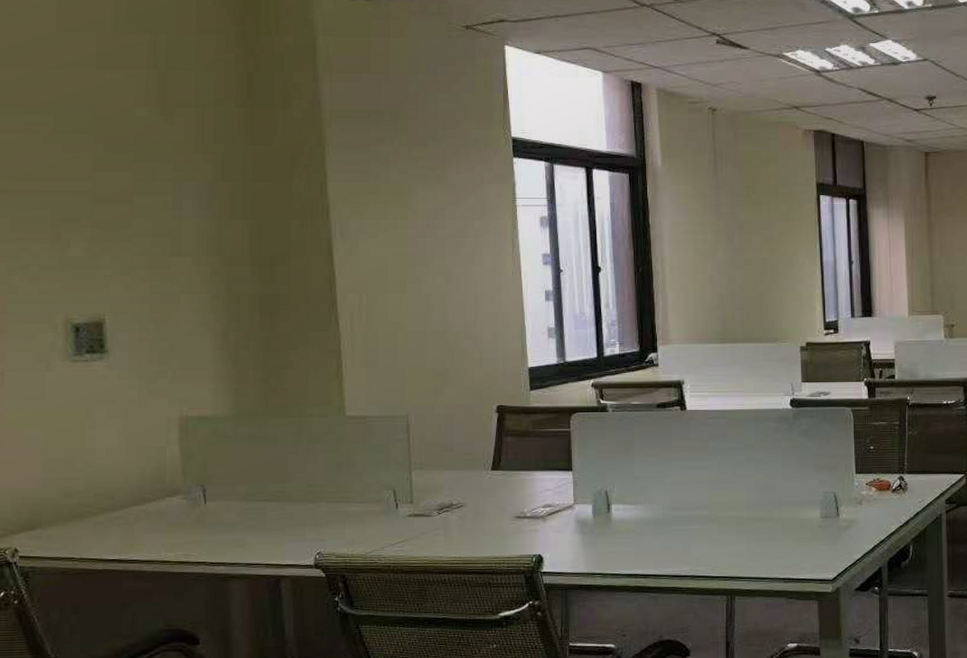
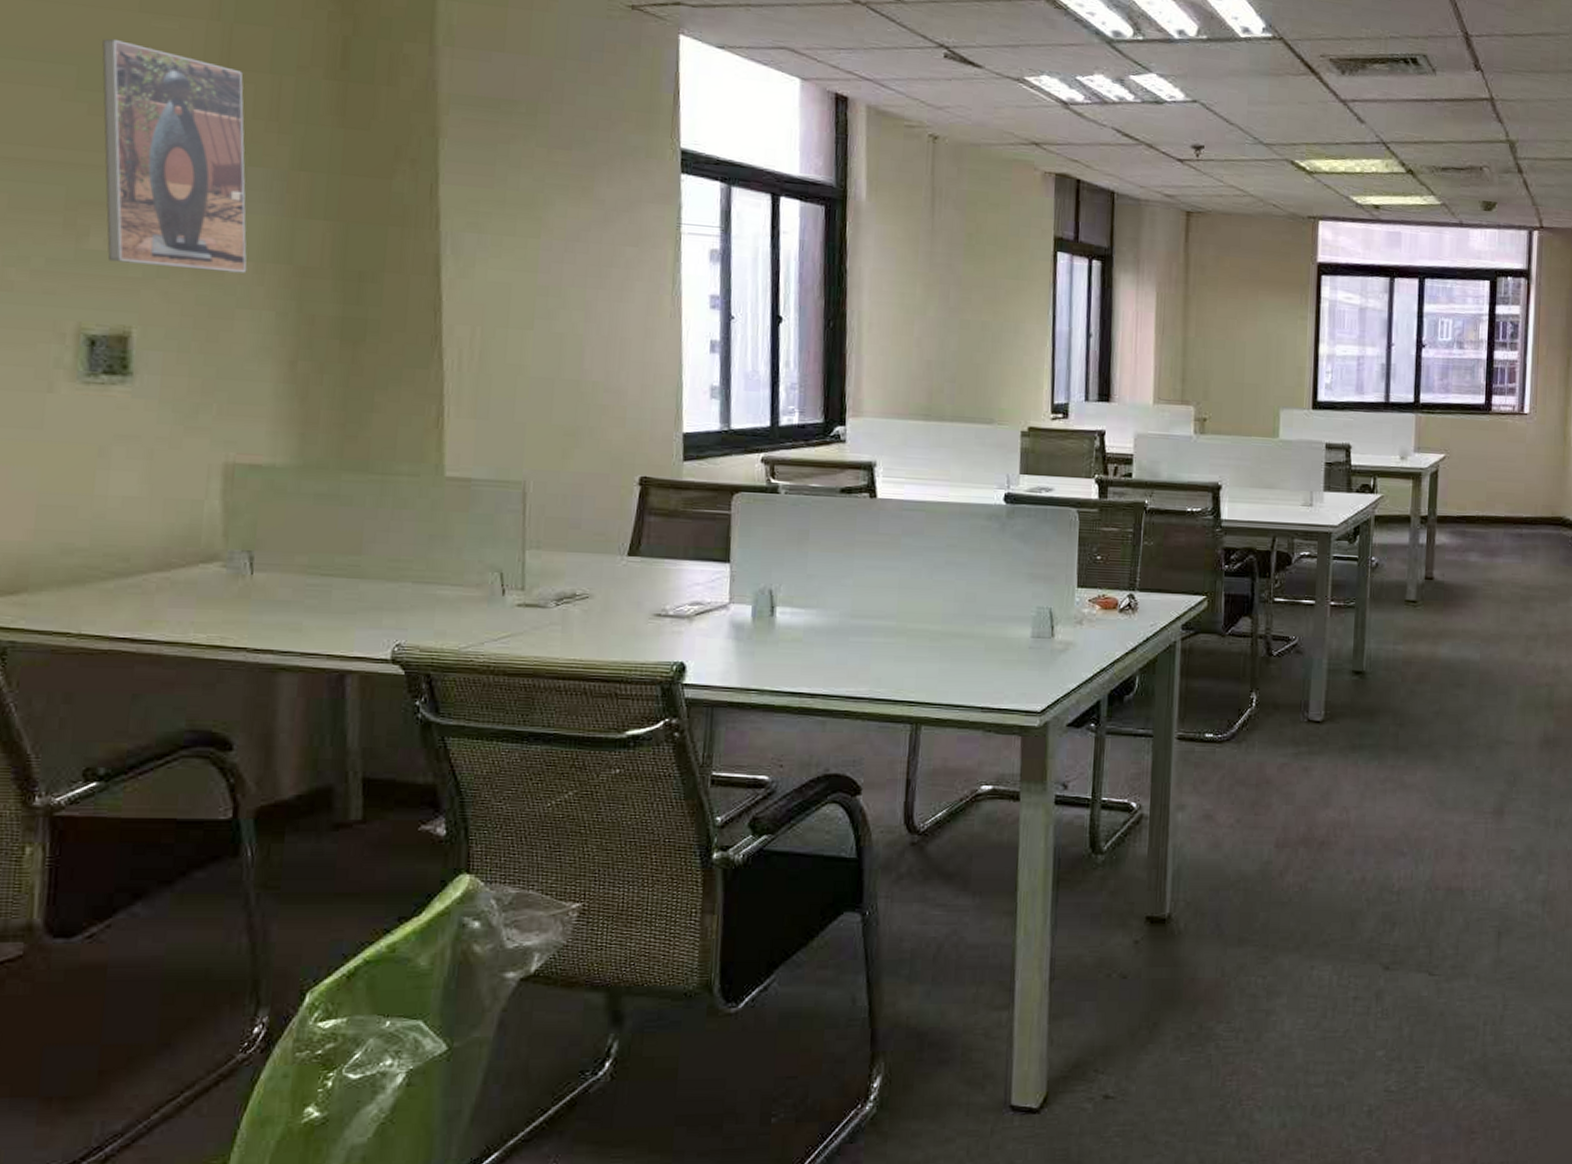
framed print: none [71,91,187,266] -> present [102,38,247,273]

